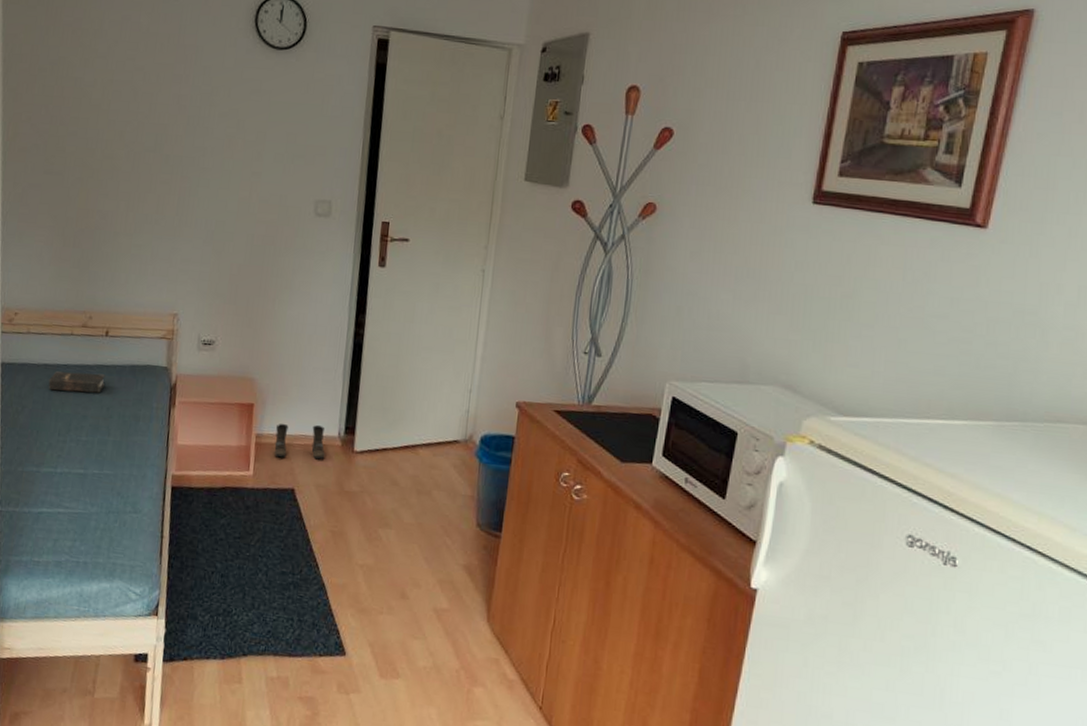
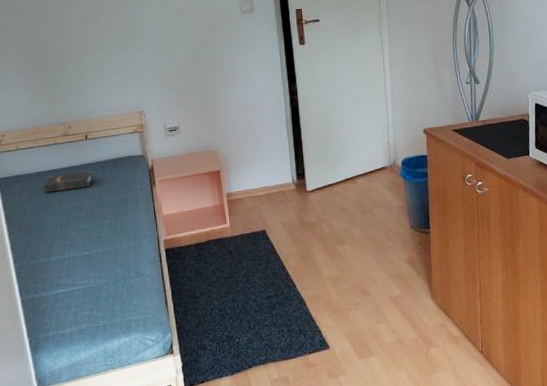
boots: present [274,423,325,460] -> none [242,177,285,209]

